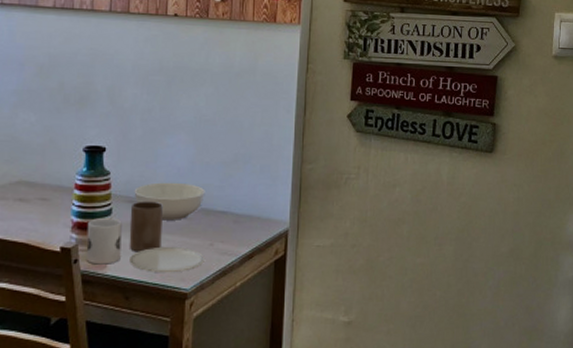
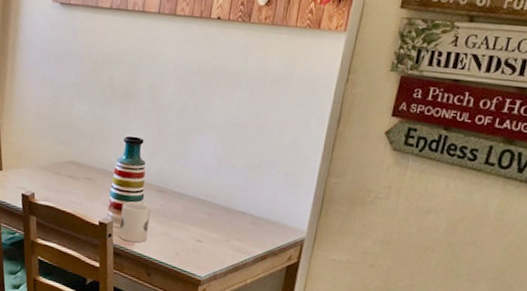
cup: present [129,201,163,252] -> none [154,191,188,237]
plate: present [129,246,205,273] -> none [154,234,220,261]
bowl: present [134,182,205,221] -> none [163,176,228,214]

